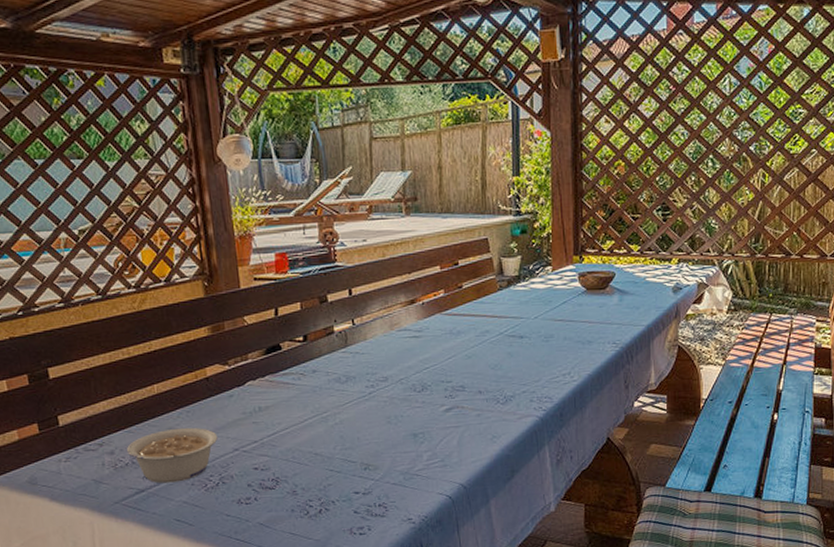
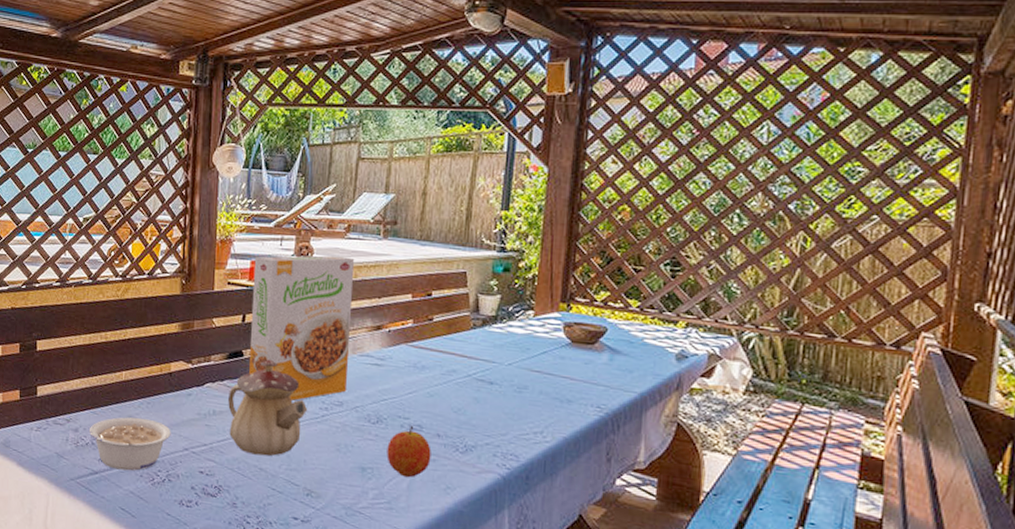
teapot: none [272,348,353,442] -> present [228,359,307,456]
cereal box: none [278,238,390,384] -> present [249,255,354,401]
fruit: none [434,388,476,435] -> present [386,426,431,478]

